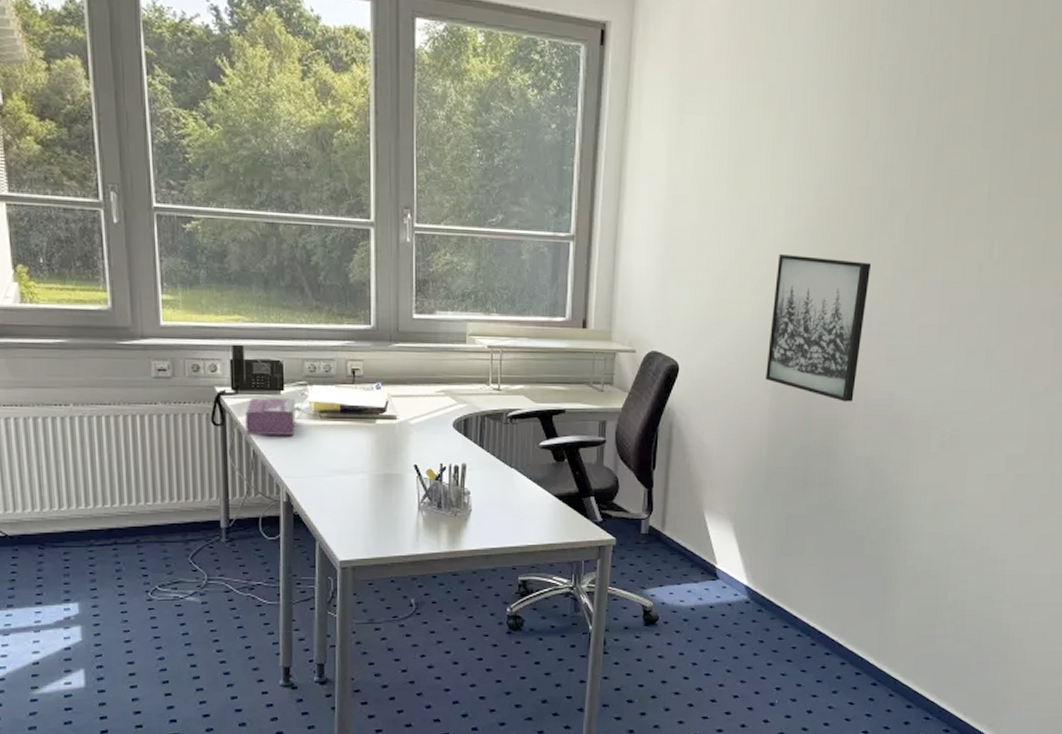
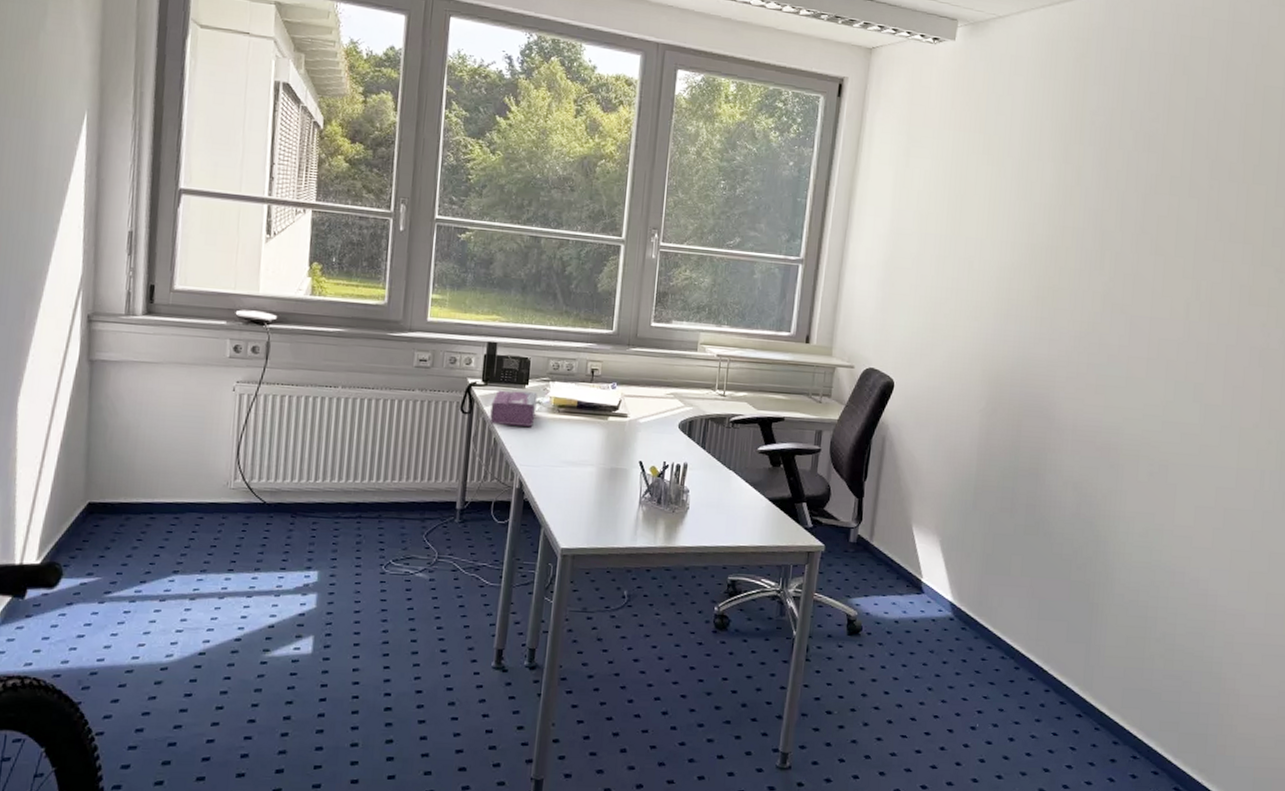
wall art: present [765,255,872,402] -> none [977,285,1082,427]

